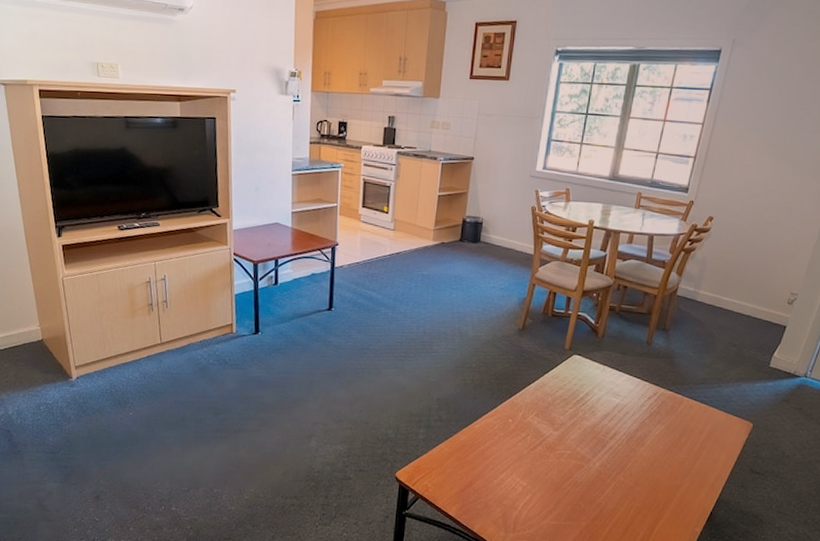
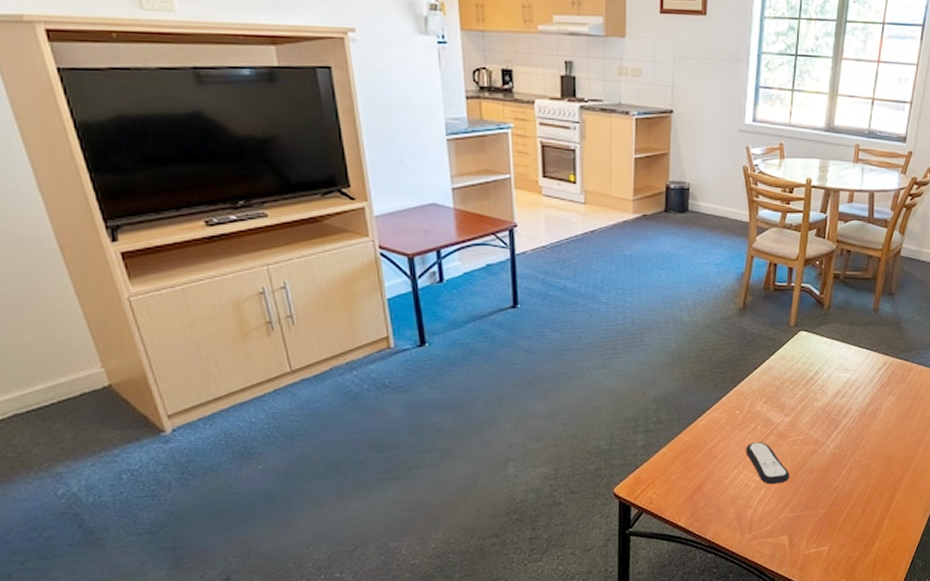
remote control: none [515,450,556,492] -> present [746,442,790,485]

